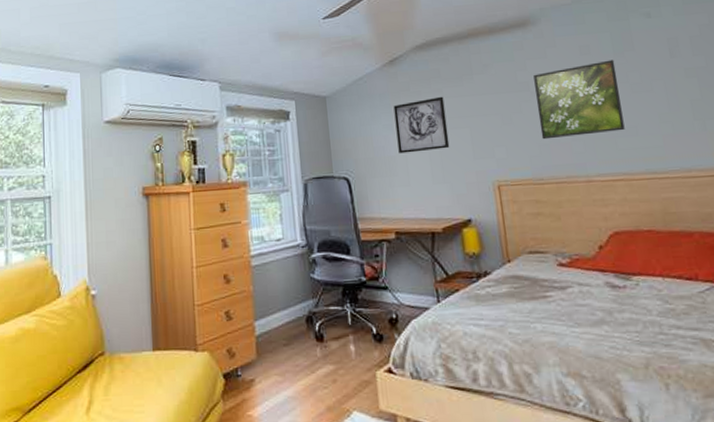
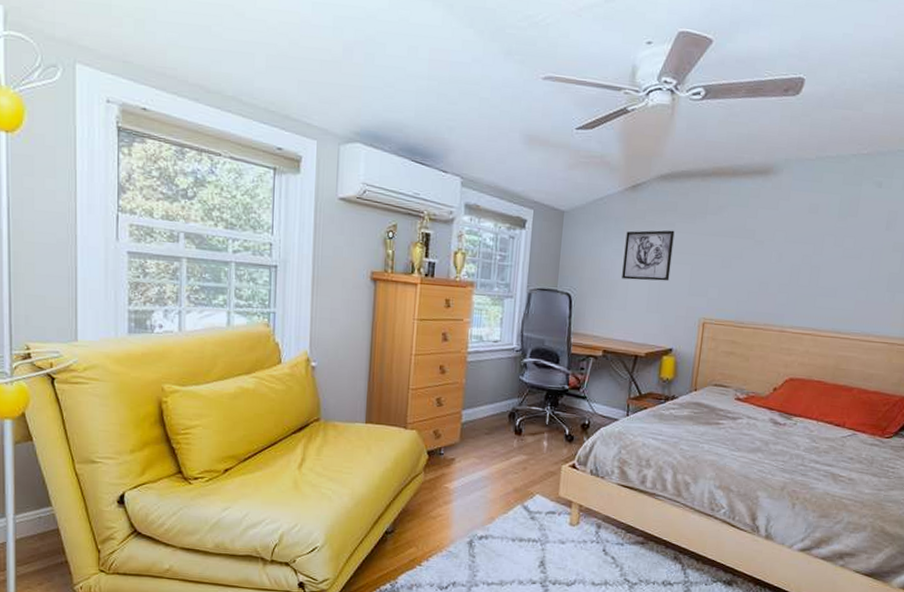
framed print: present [533,59,625,140] -> none [752,222,837,291]

